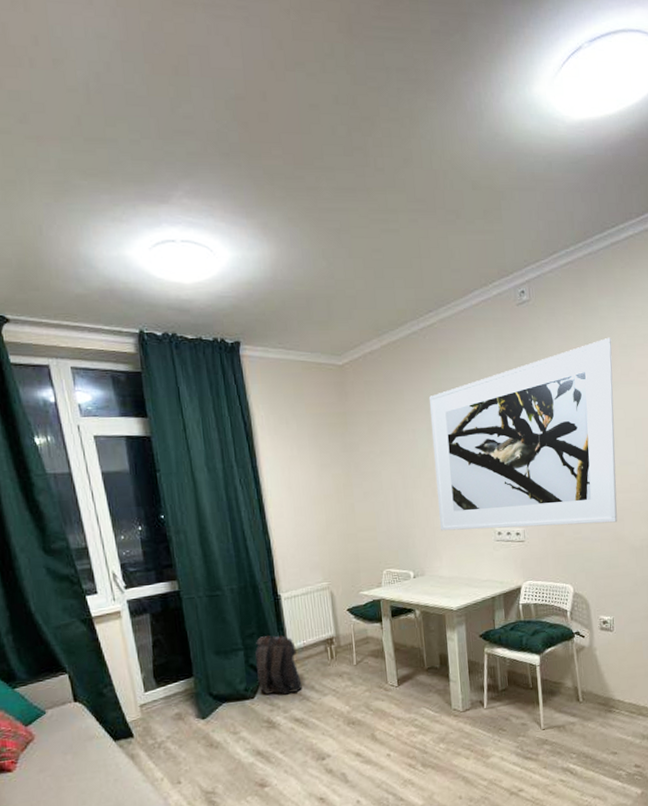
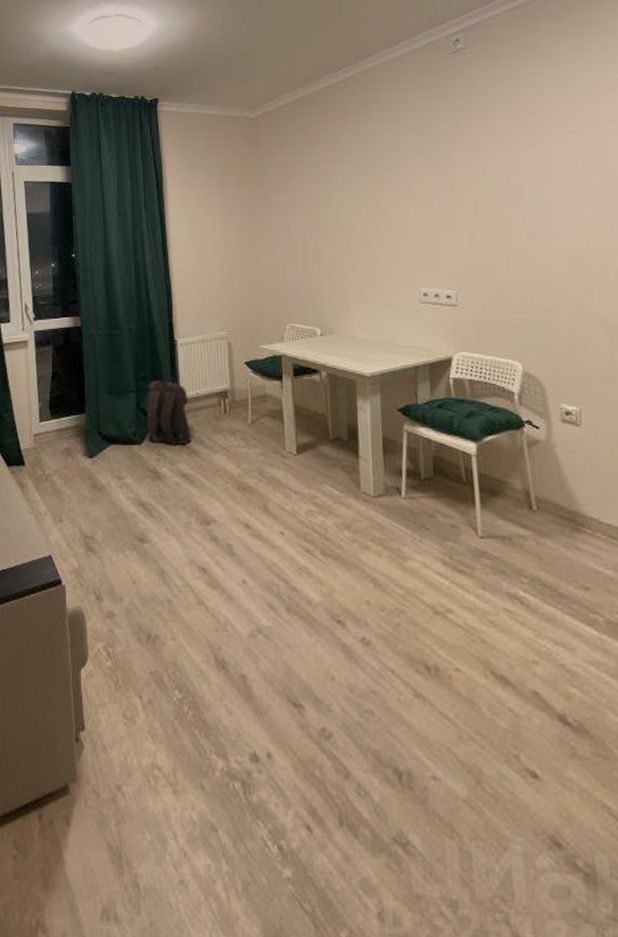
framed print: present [428,337,618,531] -> none [345,82,584,292]

